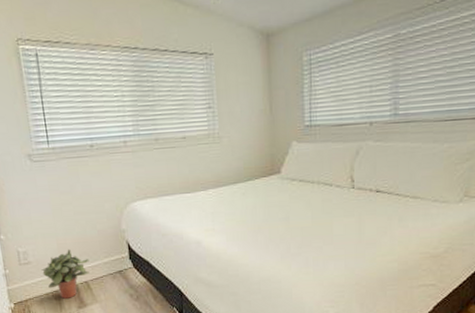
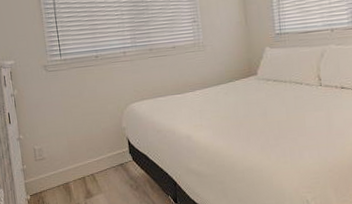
potted plant: present [41,249,90,299] -> none [53,145,95,190]

